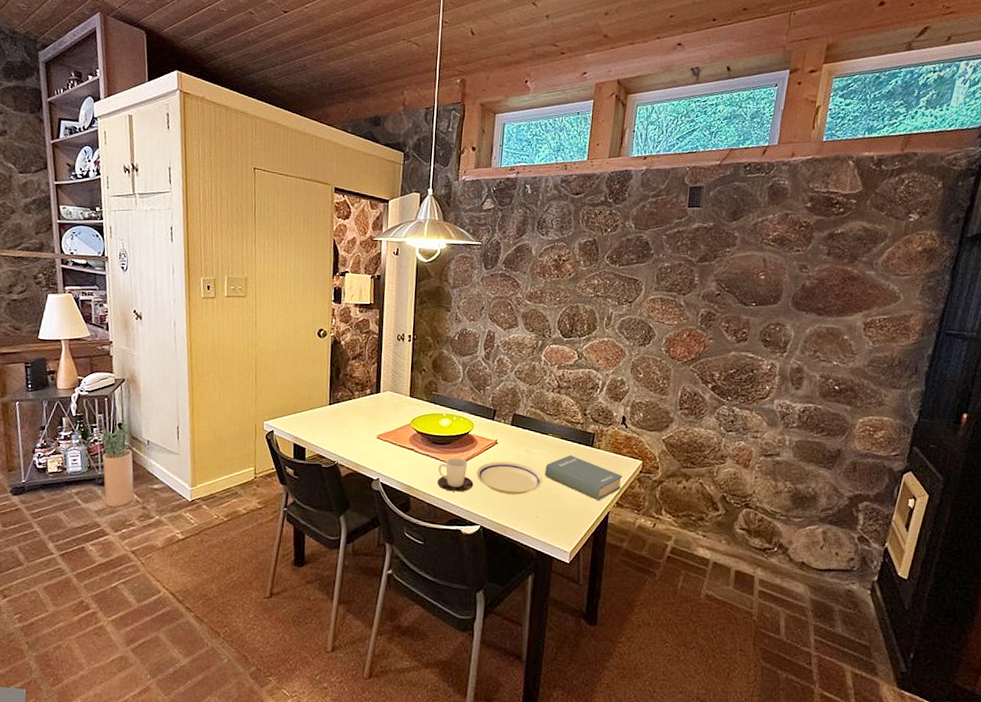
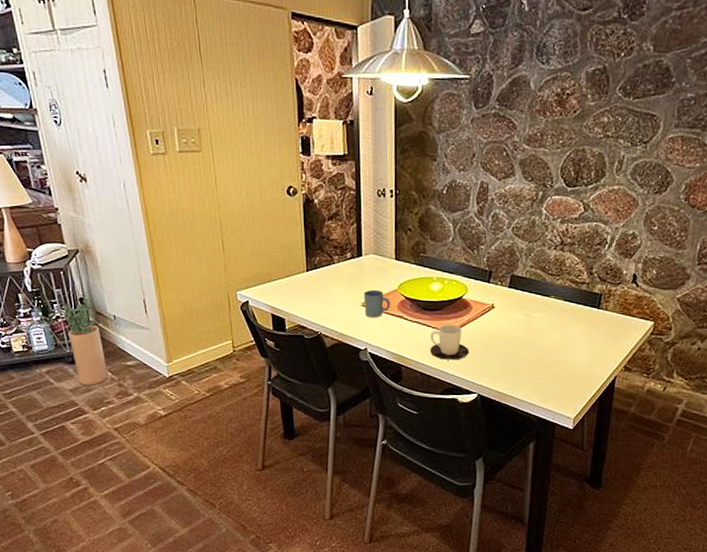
mug: none [379,423,403,450] -> present [363,289,390,318]
plate: present [477,461,543,495] -> none [472,327,545,361]
book: present [545,455,623,501] -> none [546,318,632,366]

